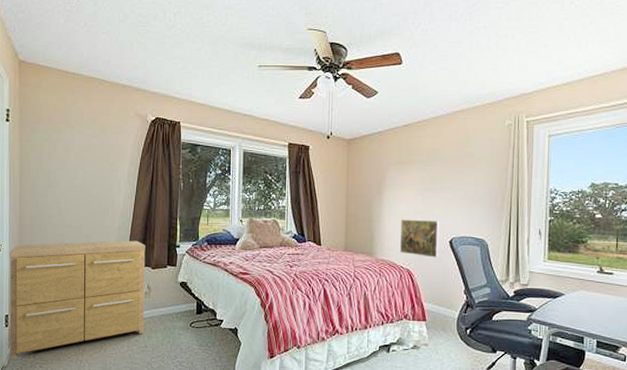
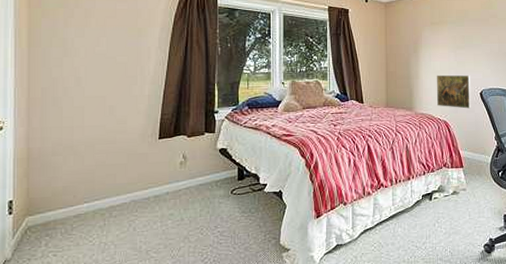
dresser: present [9,240,146,359] -> none [14,108,180,251]

